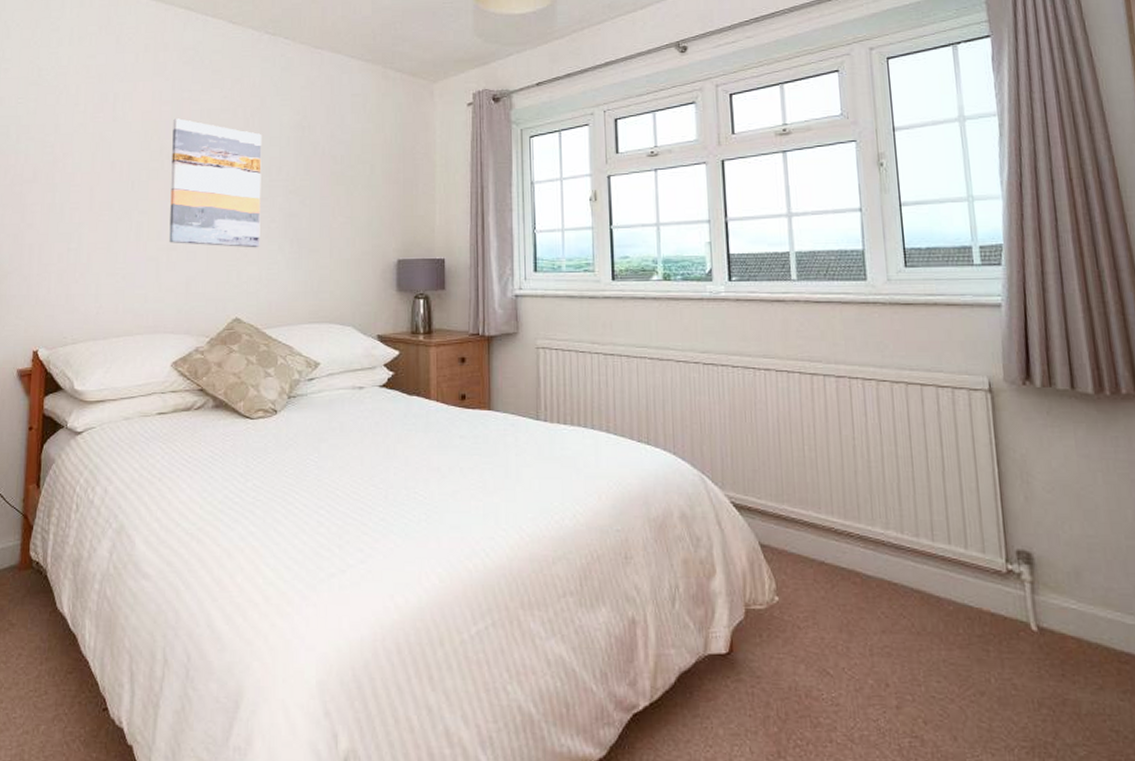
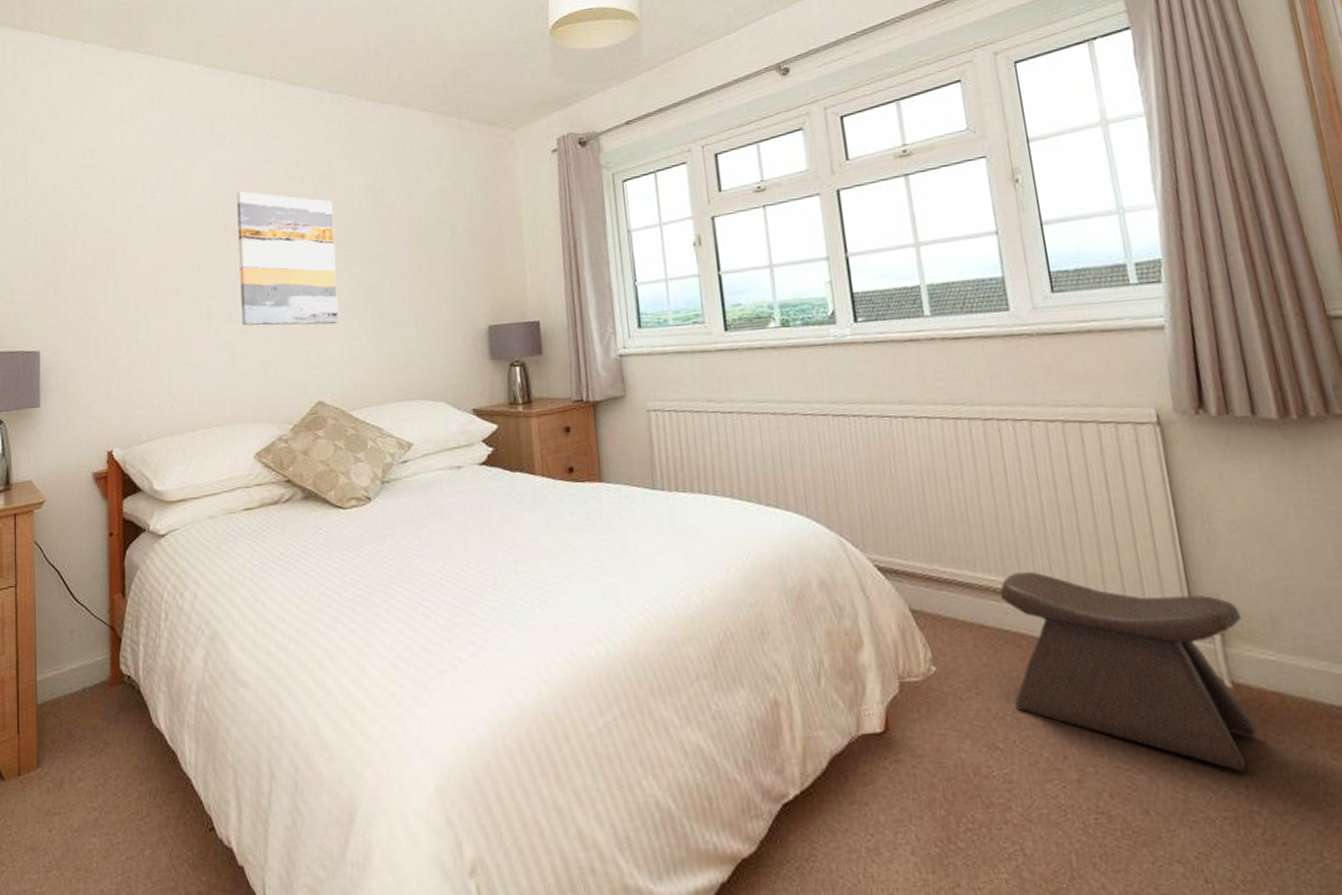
stool: none [839,516,1056,707] -> present [999,571,1257,773]

